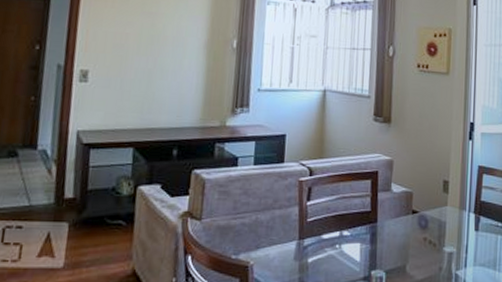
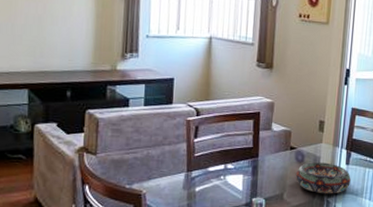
decorative bowl: none [418,228,481,266] -> present [295,162,351,194]

